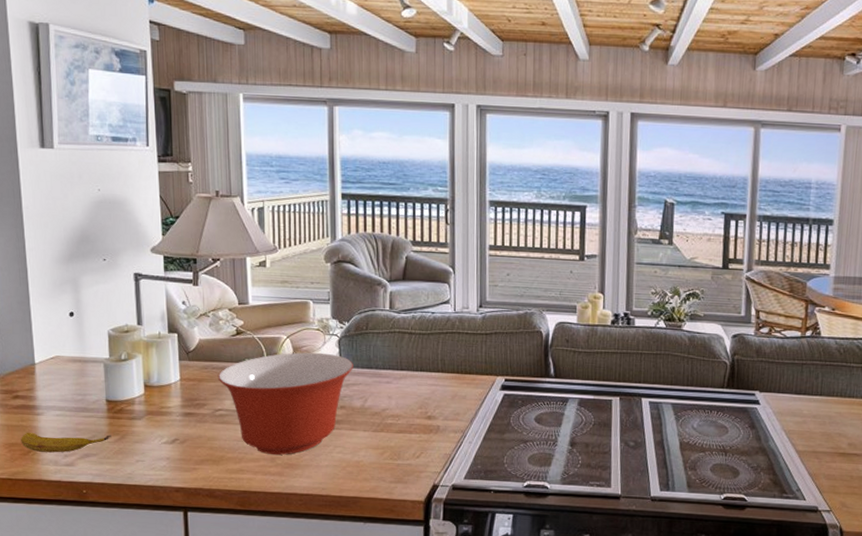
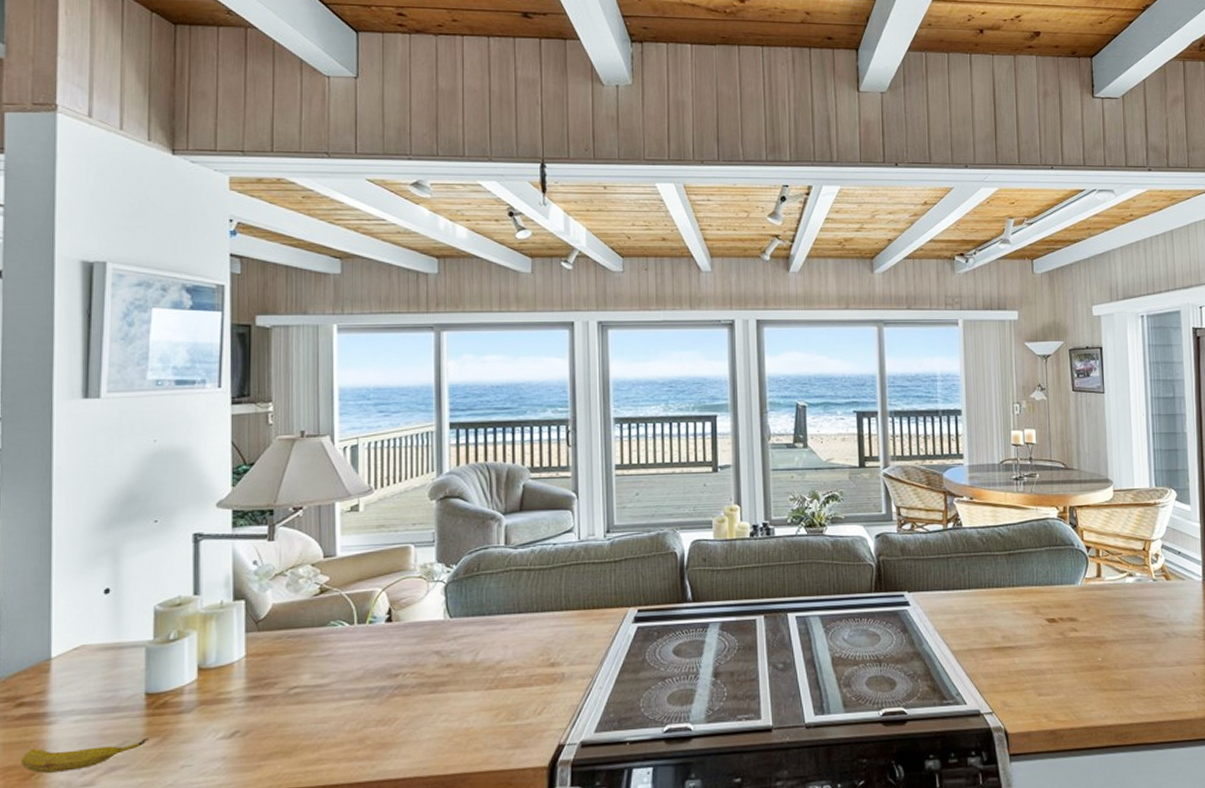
mixing bowl: present [217,352,353,456] -> none [294,603,462,735]

